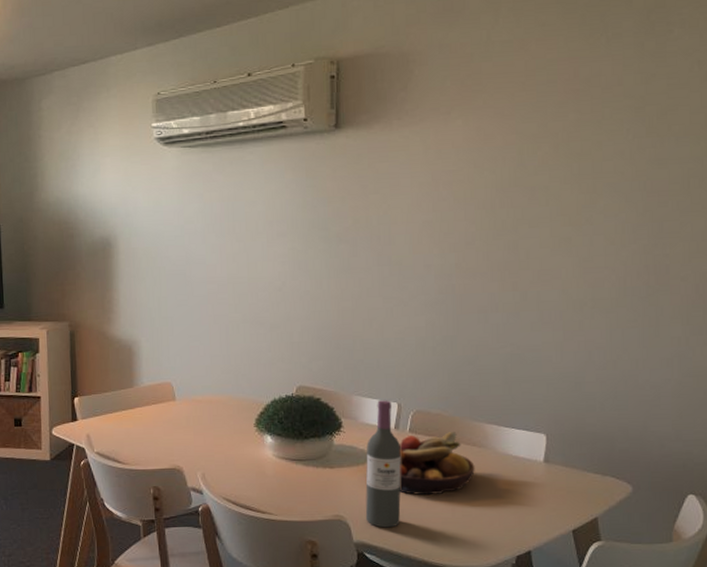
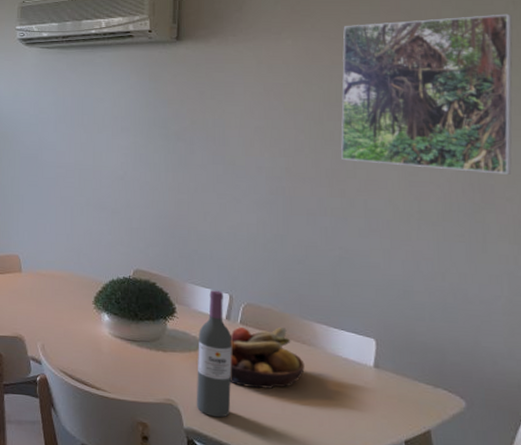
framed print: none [514,75,696,253] -> present [341,14,513,175]

